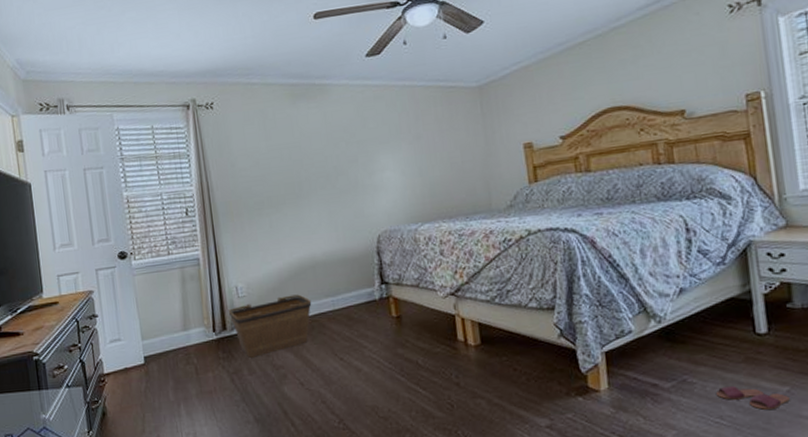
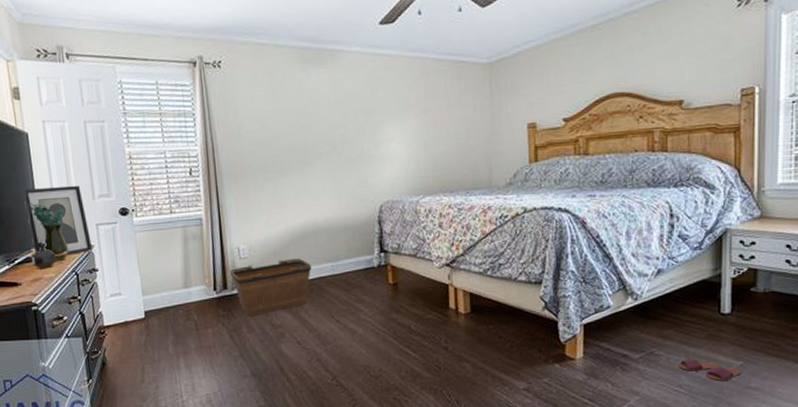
picture frame: none [27,231,93,302] -> present [24,185,93,255]
vase: none [33,251,70,310] -> present [30,202,69,262]
perfume bottle: none [33,289,57,318] -> present [31,241,56,269]

